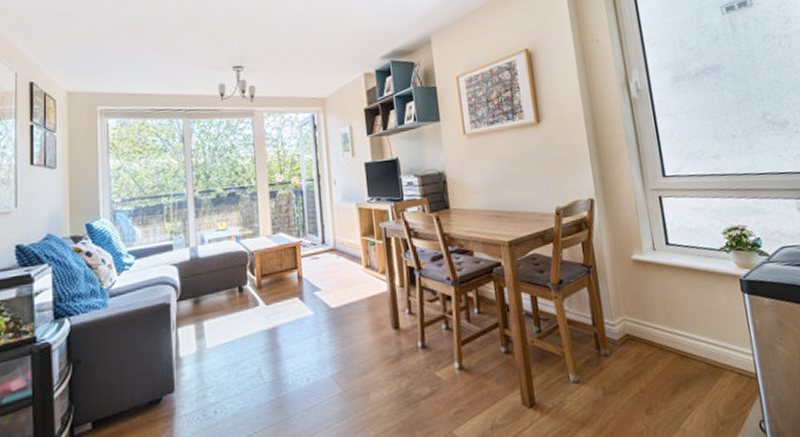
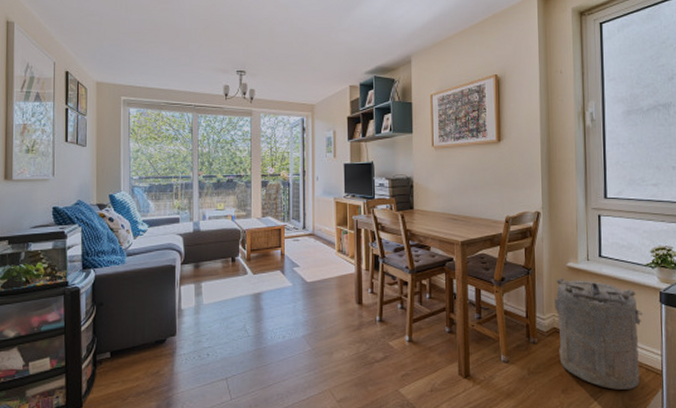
laundry hamper: none [621,273,733,403] -> present [554,278,643,390]

